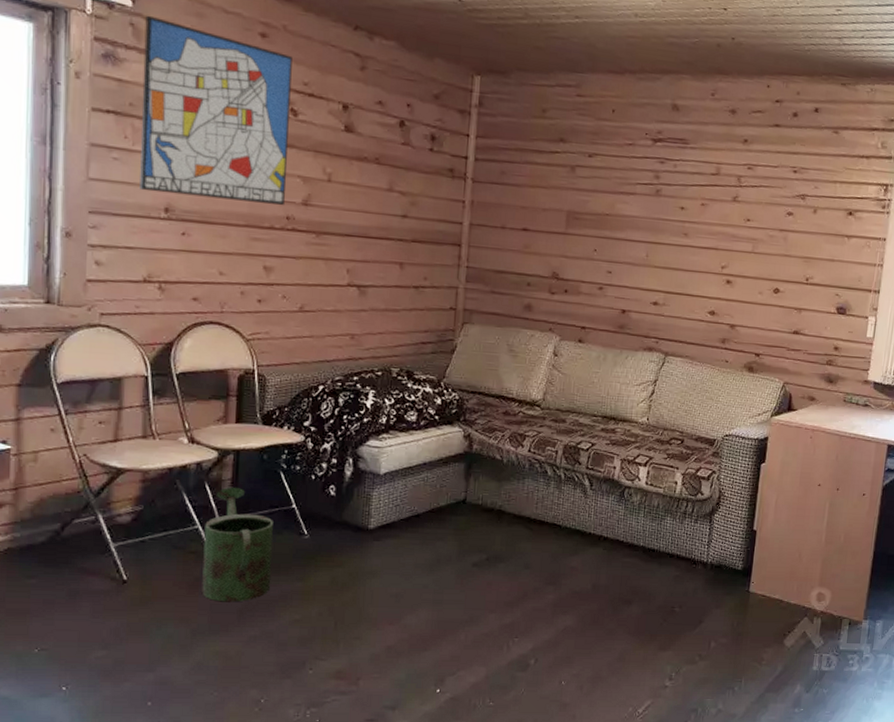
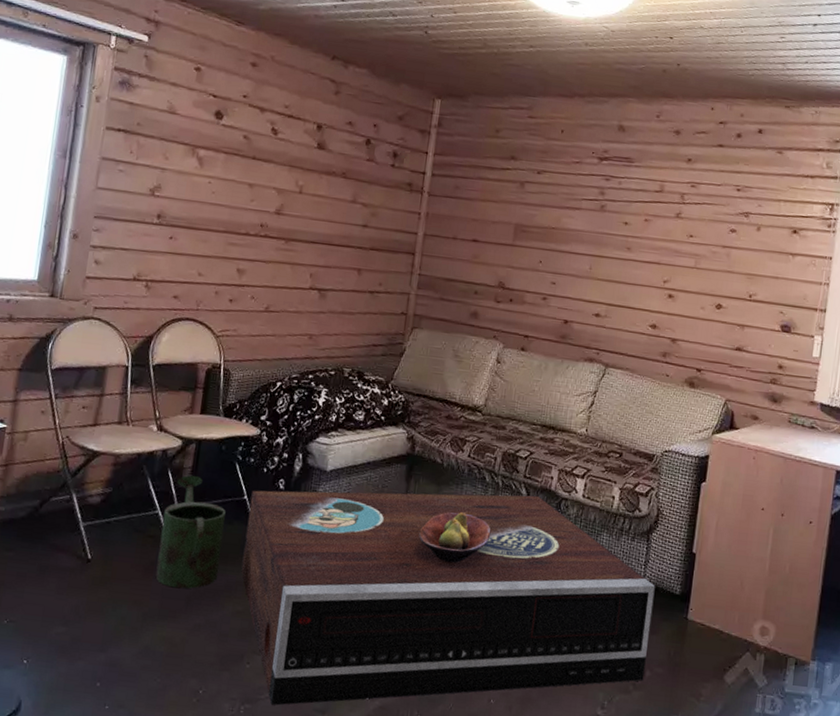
wall art: present [140,15,292,205] -> none [138,48,277,214]
stereo: none [295,485,719,706] -> present [241,490,656,706]
fruit bowl: none [481,507,555,557] -> present [419,512,491,563]

